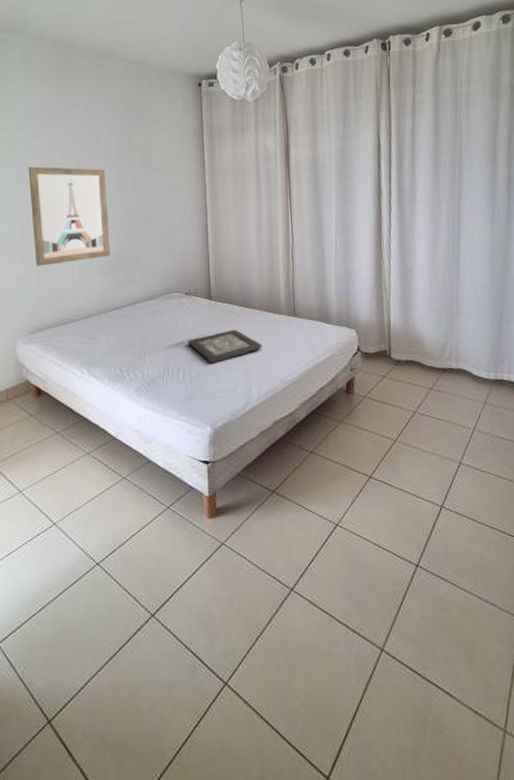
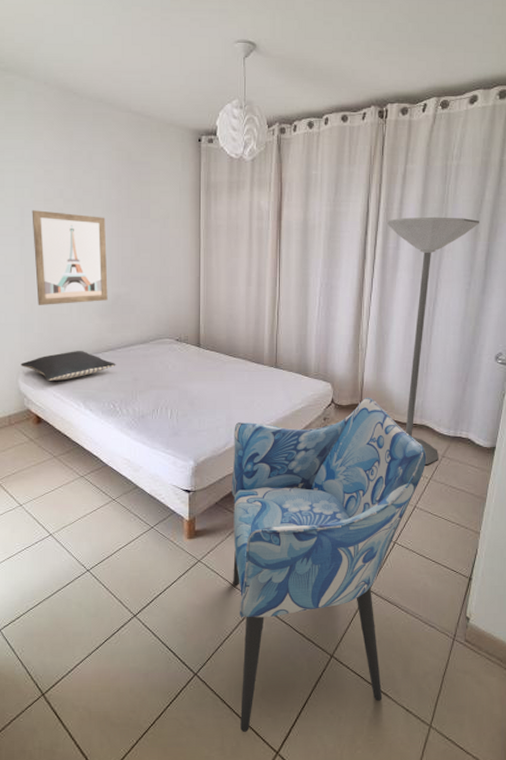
pillow: none [18,312,122,348] -> present [21,351,116,381]
decorative tray: present [187,329,263,363] -> none [176,375,245,405]
armchair: none [253,342,468,754] -> present [231,397,427,732]
floor lamp: none [399,144,497,414] -> present [386,216,479,464]

